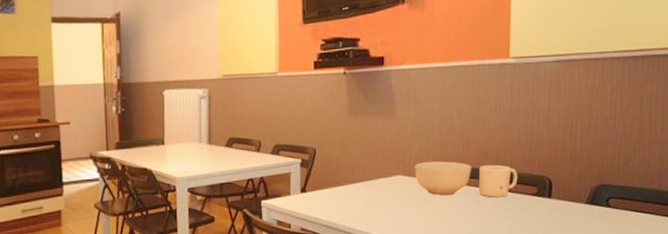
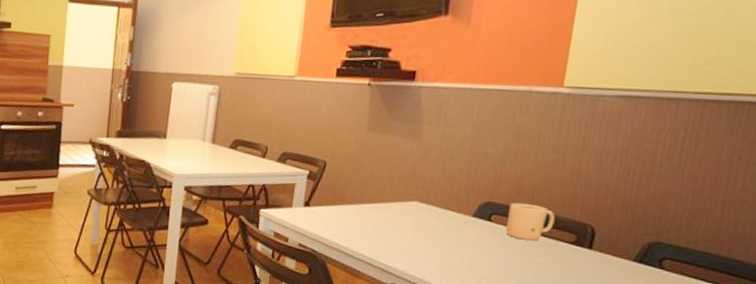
bowl: present [414,160,472,195] -> none [434,190,502,230]

